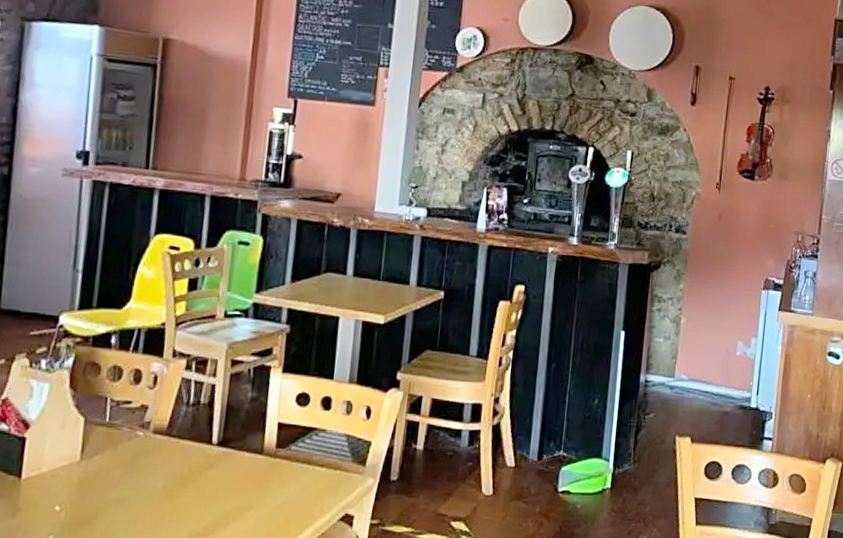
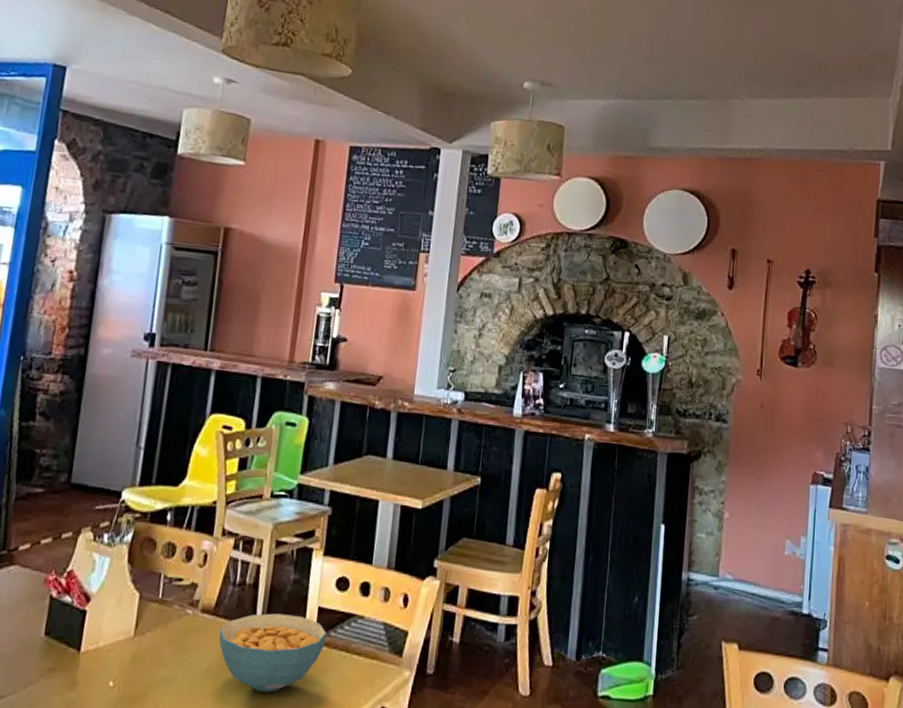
cereal bowl: none [172,431,288,507] -> present [218,613,327,693]

